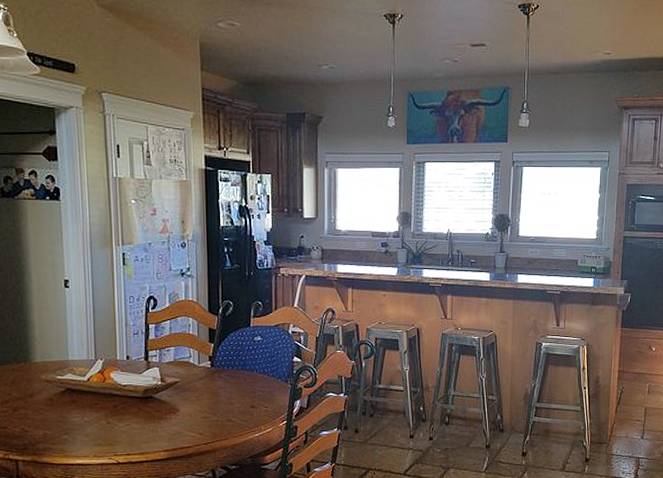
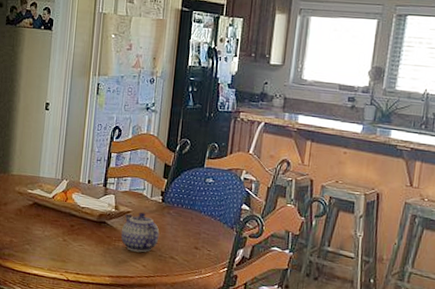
teapot: none [171,380,213,421] -> present [120,212,160,253]

